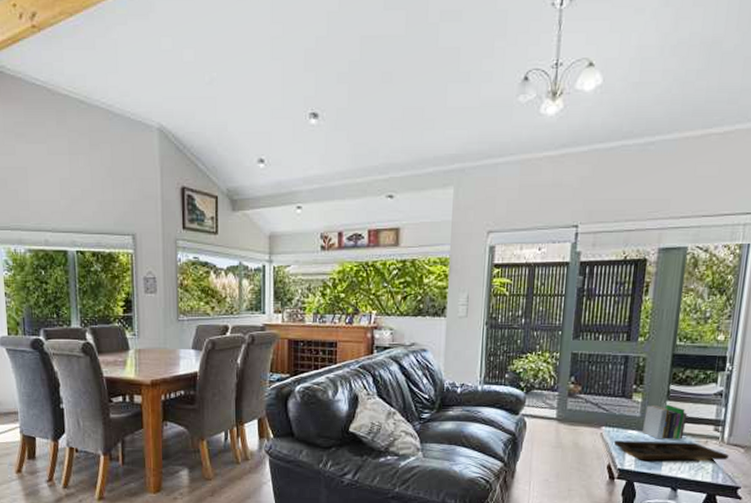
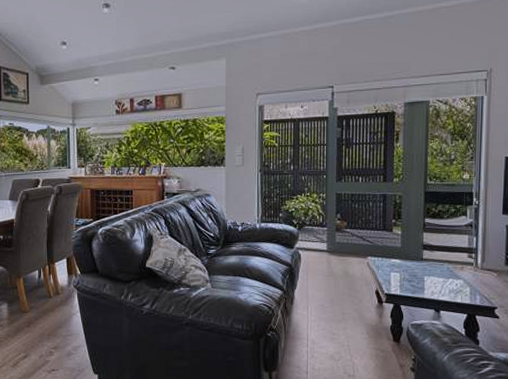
decorative tray: present [613,440,729,461] -> none [379,268,484,286]
books: present [643,404,688,440] -> none [404,235,443,267]

